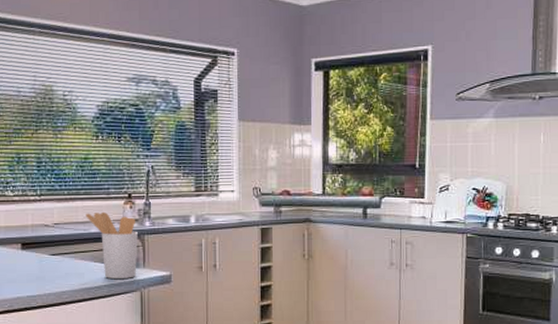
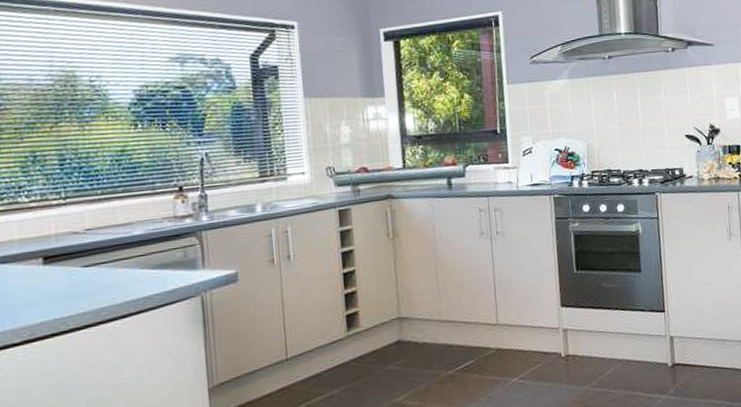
utensil holder: present [86,211,138,279] -> none [126,209,195,286]

